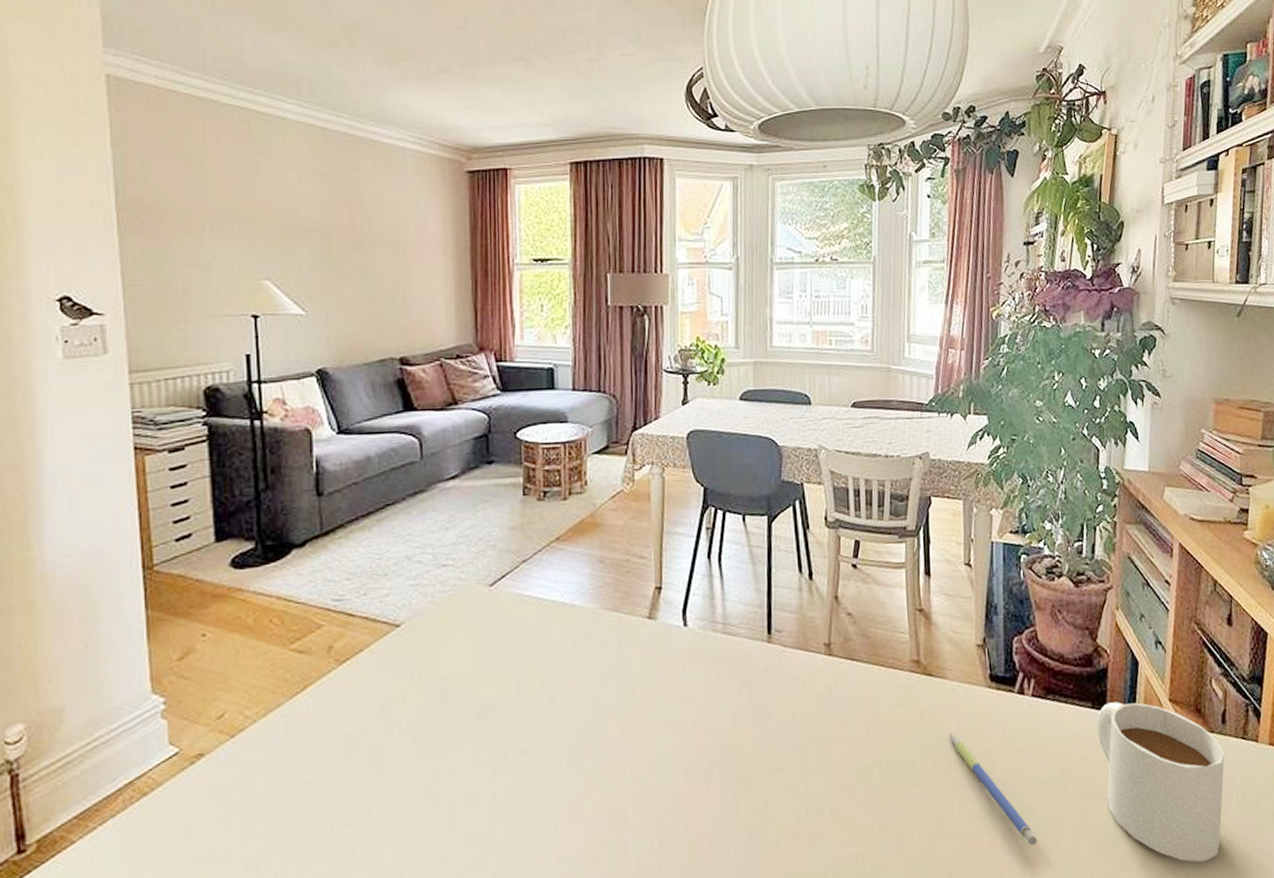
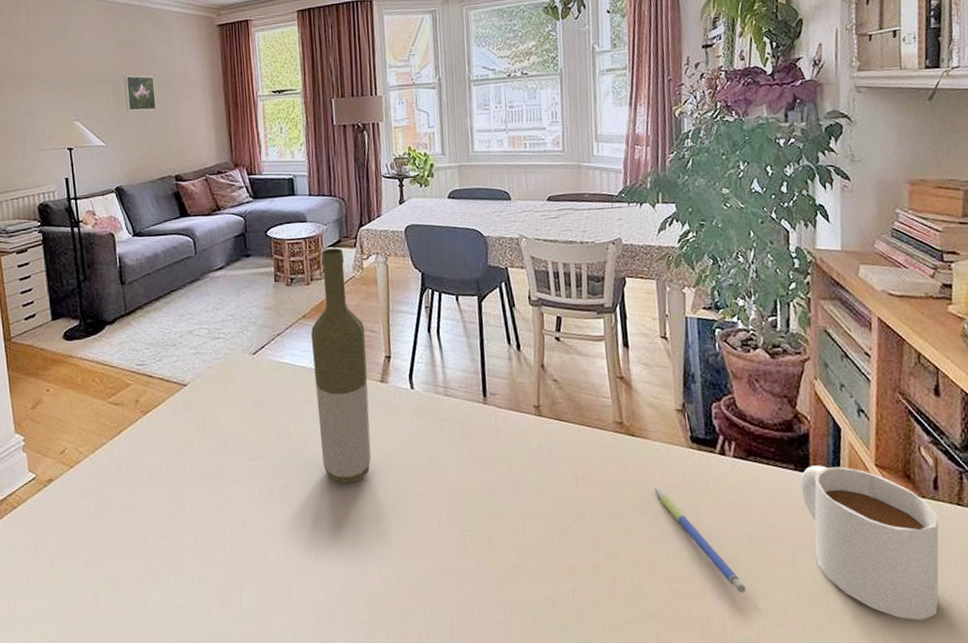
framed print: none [337,225,379,273] -> present [124,75,156,111]
bottle: none [566,455,633,743] -> present [311,248,371,484]

